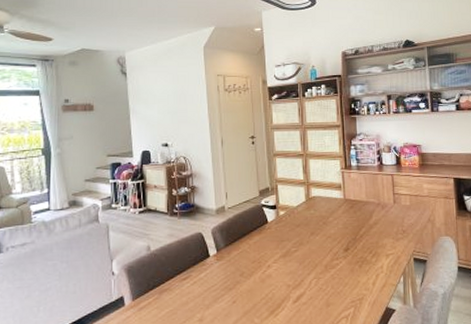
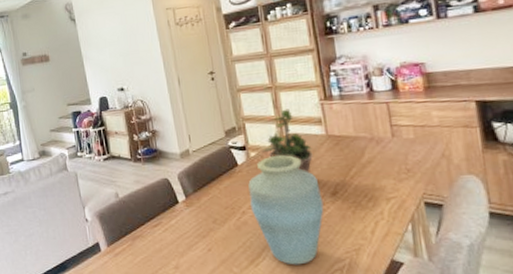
vase: none [275,215,337,315] -> present [248,155,324,265]
potted plant: none [289,174,332,232] -> present [261,108,313,173]

